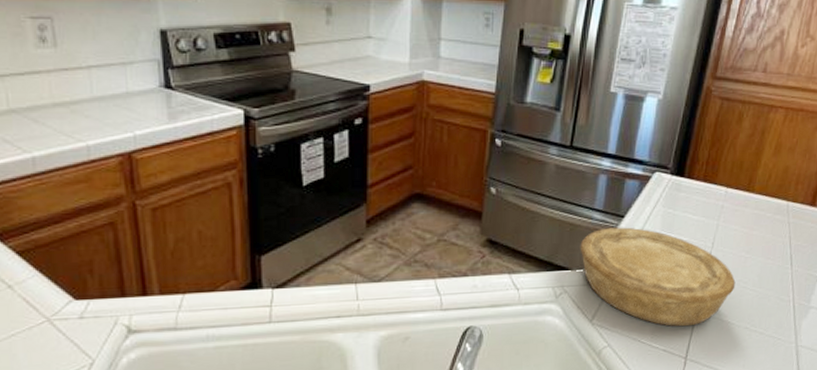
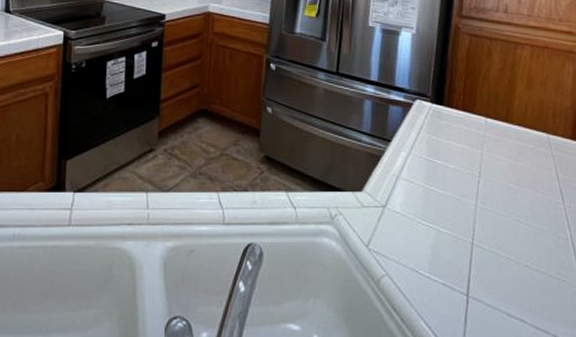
bowl: present [580,227,736,327] -> none [351,151,509,259]

